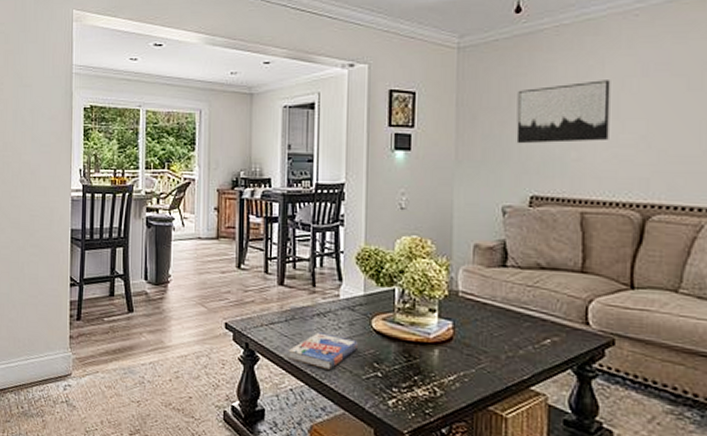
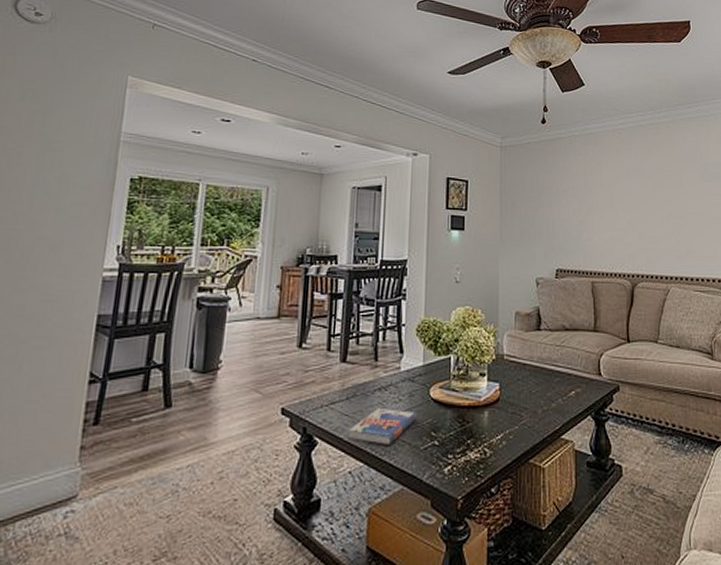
wall art: present [516,80,611,144] -> none [545,179,608,227]

